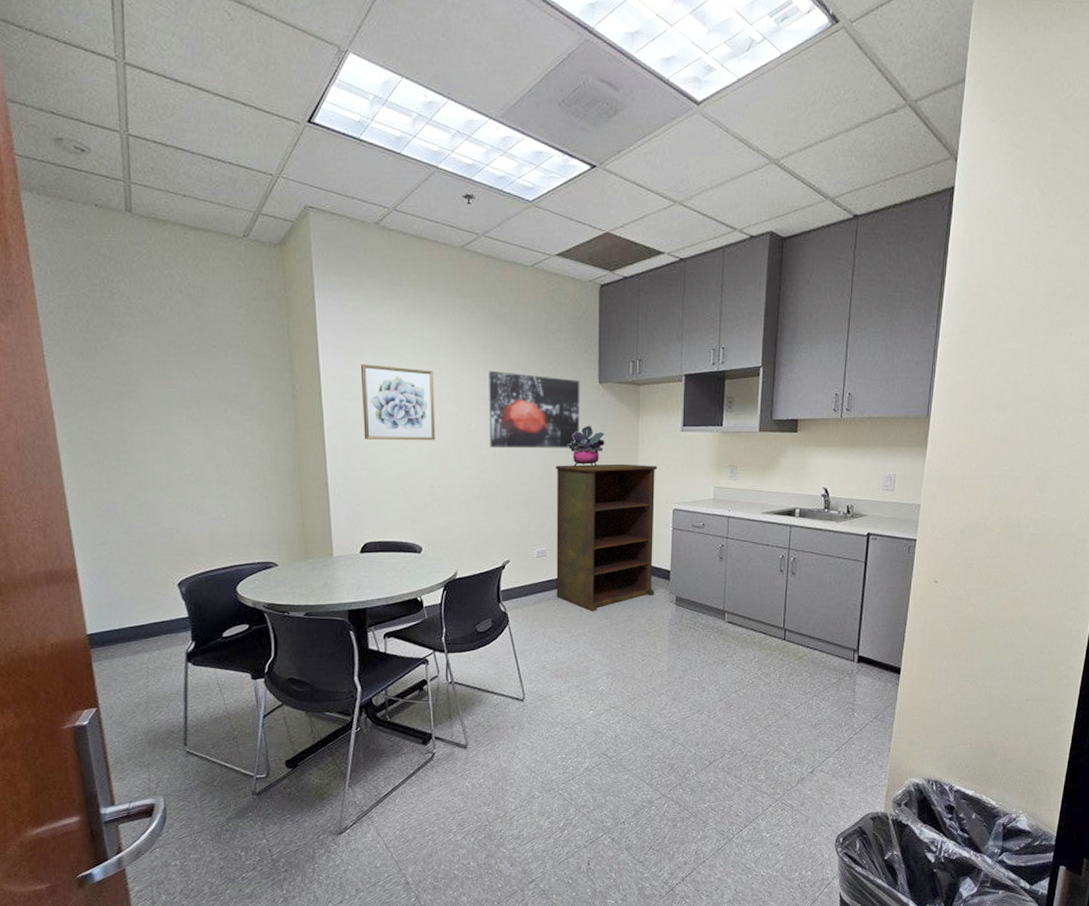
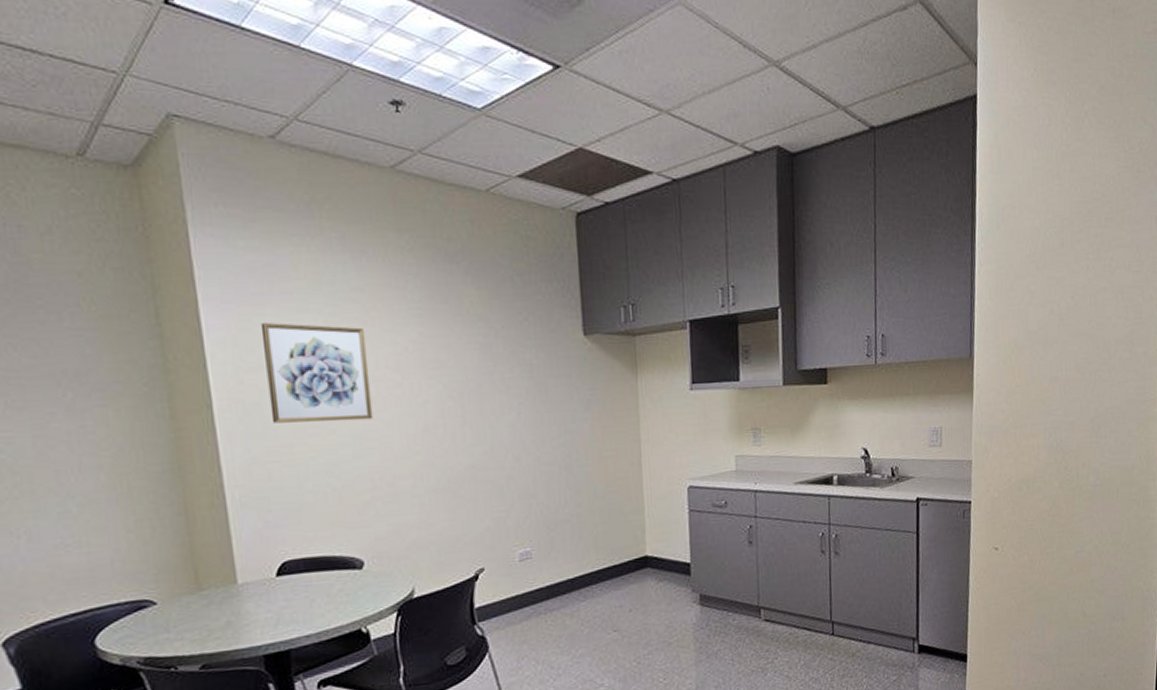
wall art: present [489,370,580,449] -> none [439,324,563,425]
shelving unit: present [556,463,657,611] -> none [536,433,674,624]
potted plant: present [568,425,605,467] -> none [550,388,597,442]

